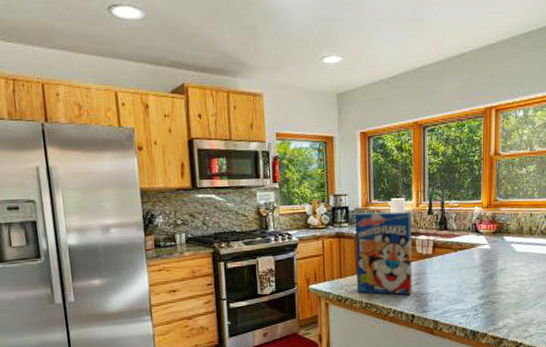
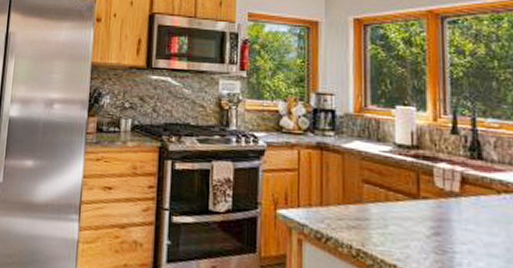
cereal box: present [355,211,413,295] -> none [344,119,430,250]

